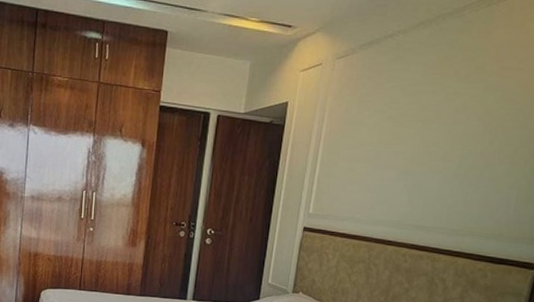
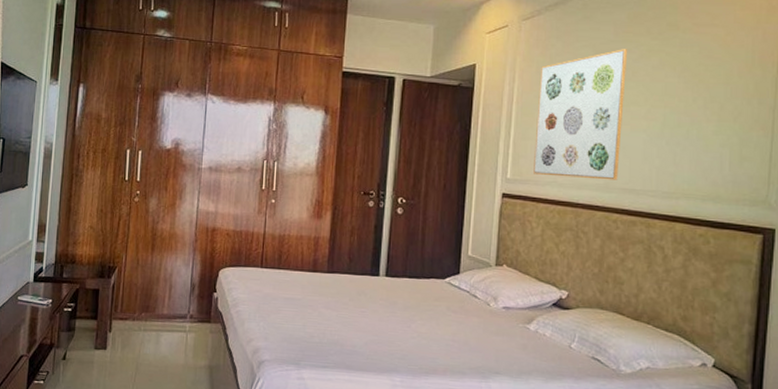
wall art: none [334,90,435,218] -> present [533,49,628,180]

